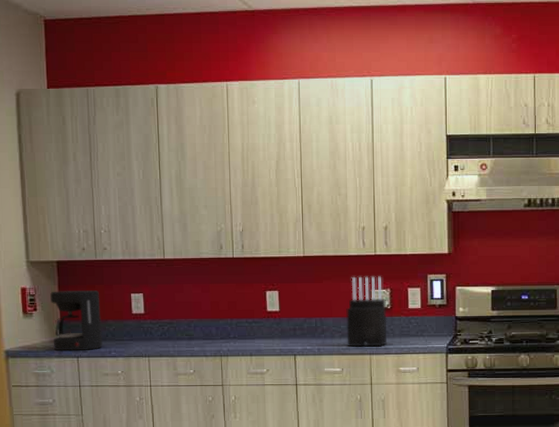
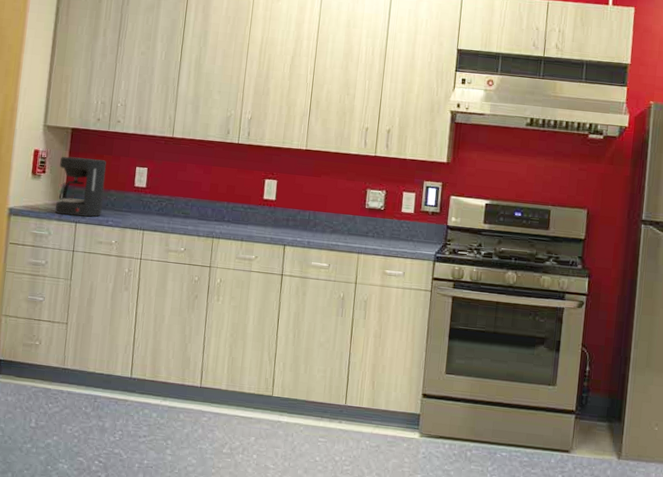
knife block: present [346,276,387,347] -> none [337,175,380,247]

